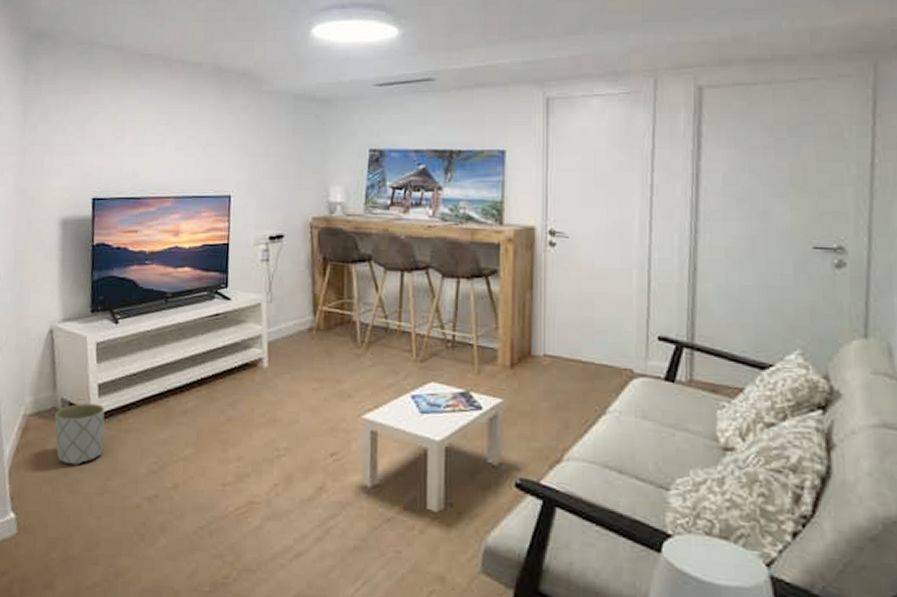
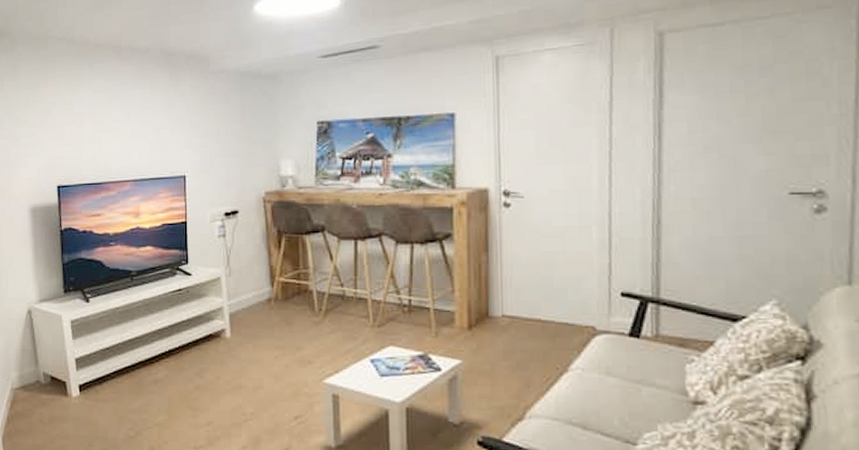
planter: present [54,403,105,466] -> none [39,376,84,433]

